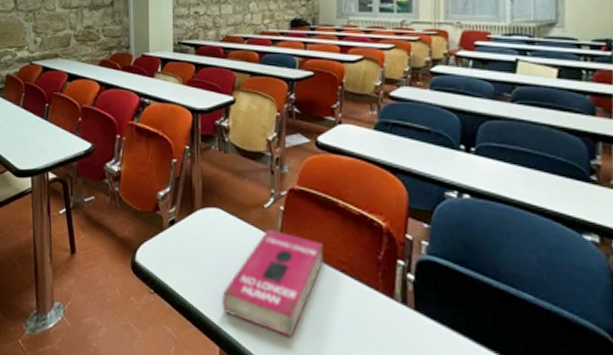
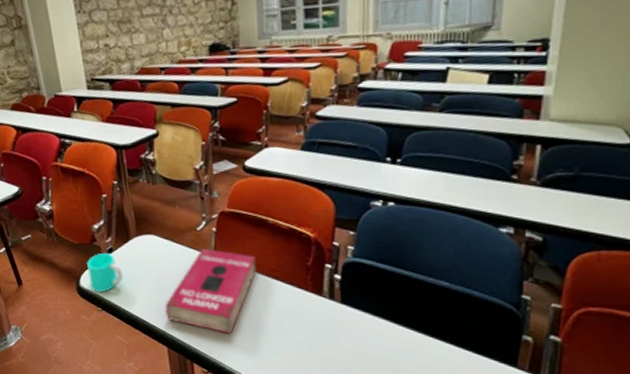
cup: none [146,224,181,271] -> present [87,253,123,292]

